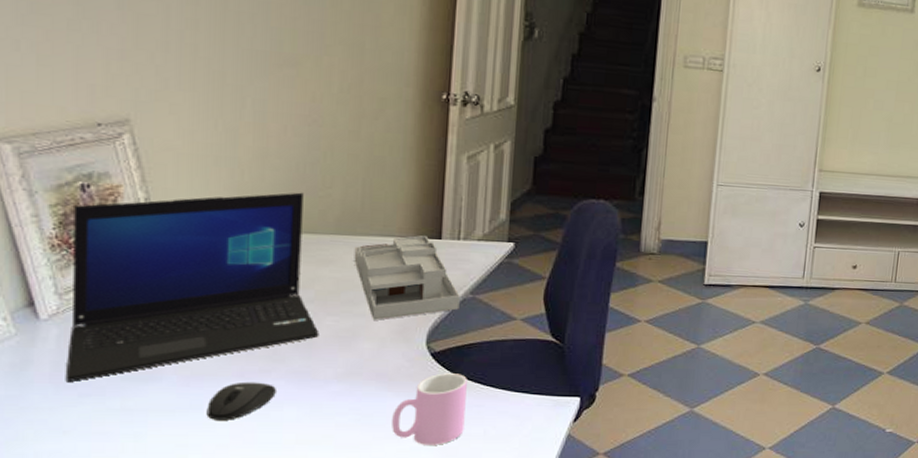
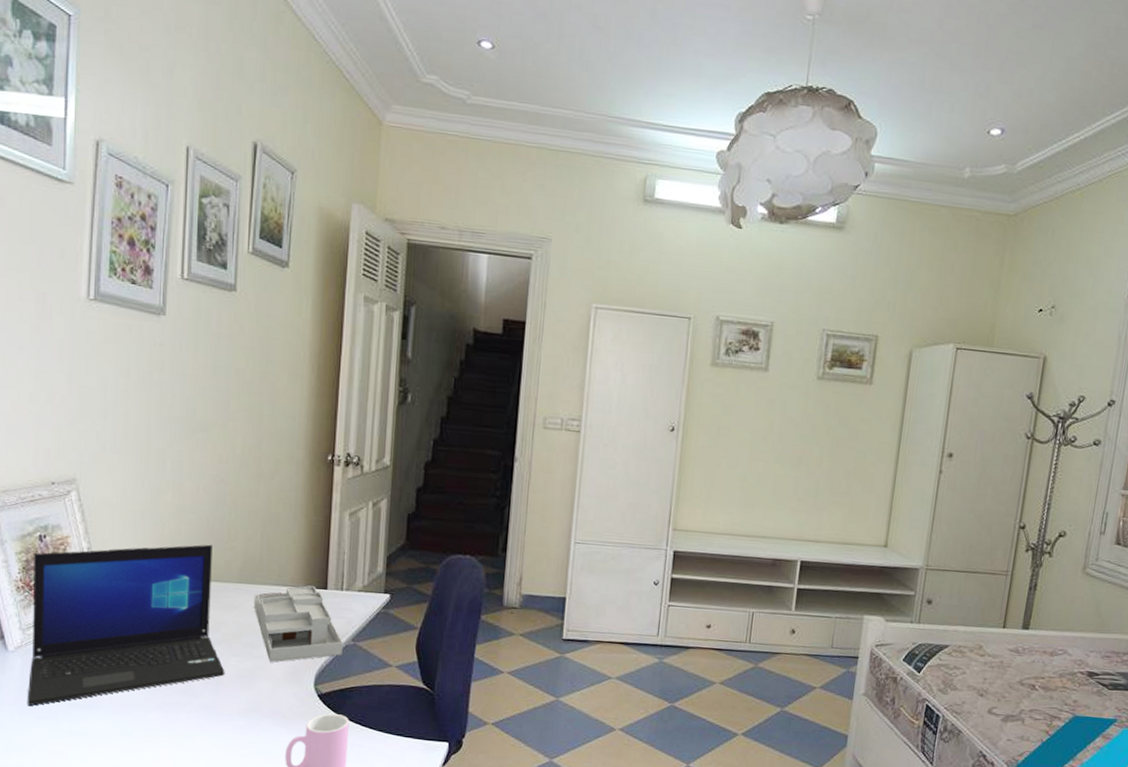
mouse: present [206,381,278,420] -> none [135,712,191,747]

